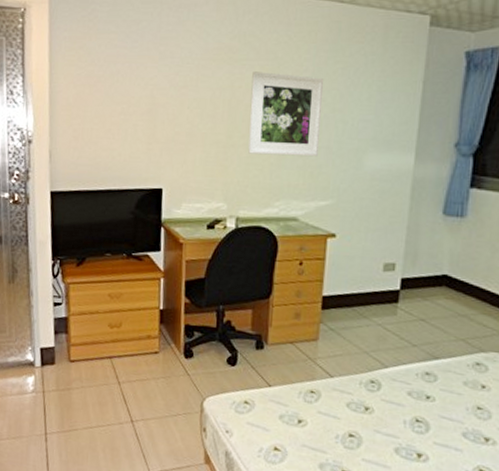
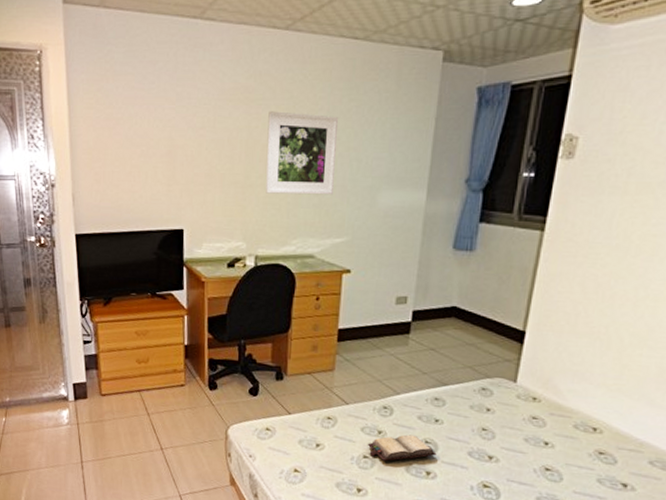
hardback book: none [353,412,428,441] -> present [367,434,437,461]

